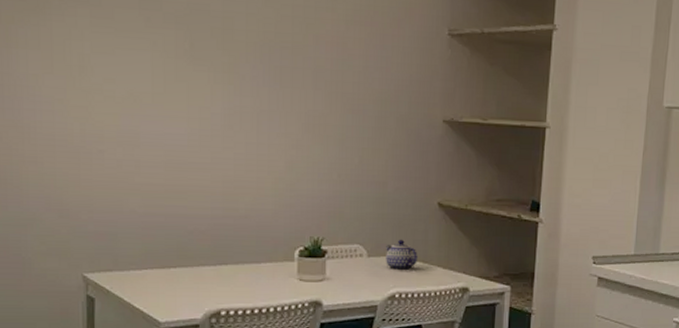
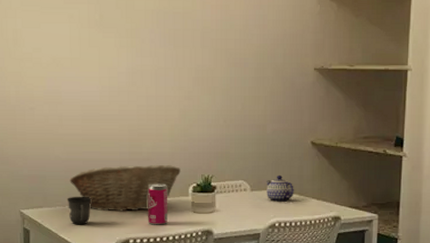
mug: none [143,258,175,293] -> present [66,196,92,225]
fruit basket: none [147,223,285,278] -> present [69,164,181,212]
beverage can: none [244,245,270,295] -> present [148,183,168,225]

